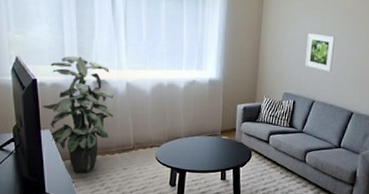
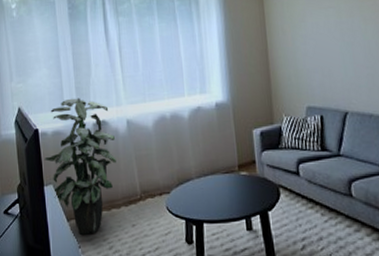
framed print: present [305,33,335,72] -> none [323,28,362,73]

